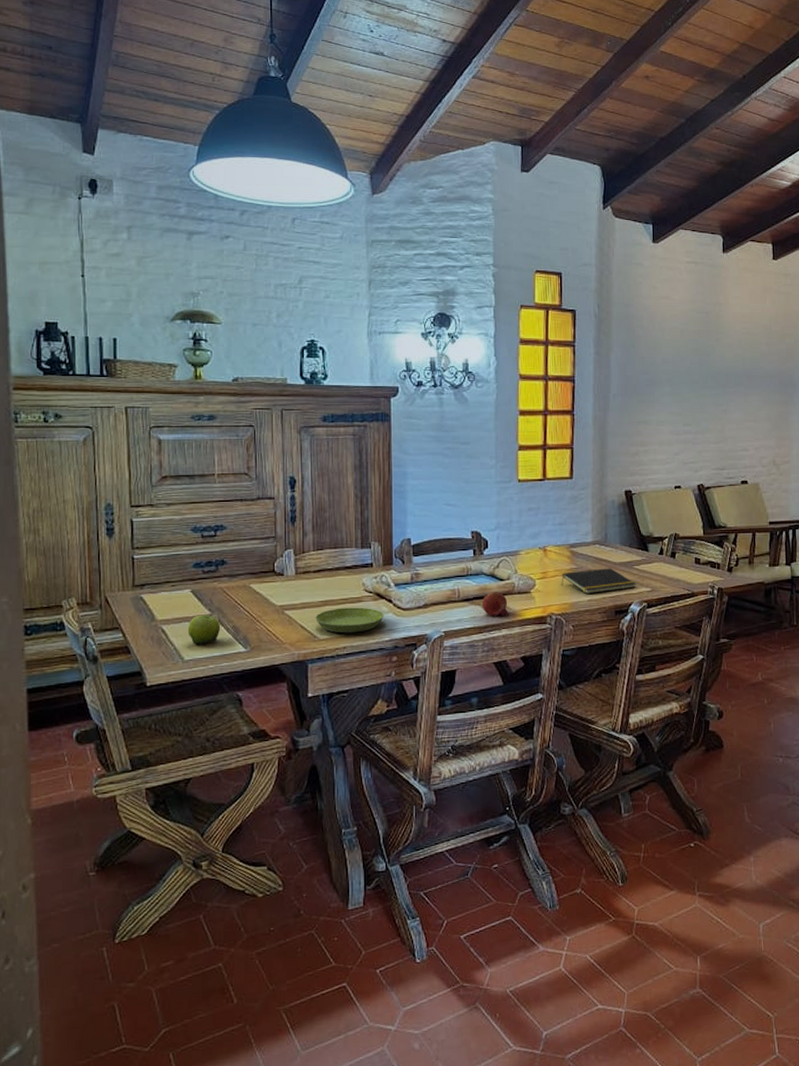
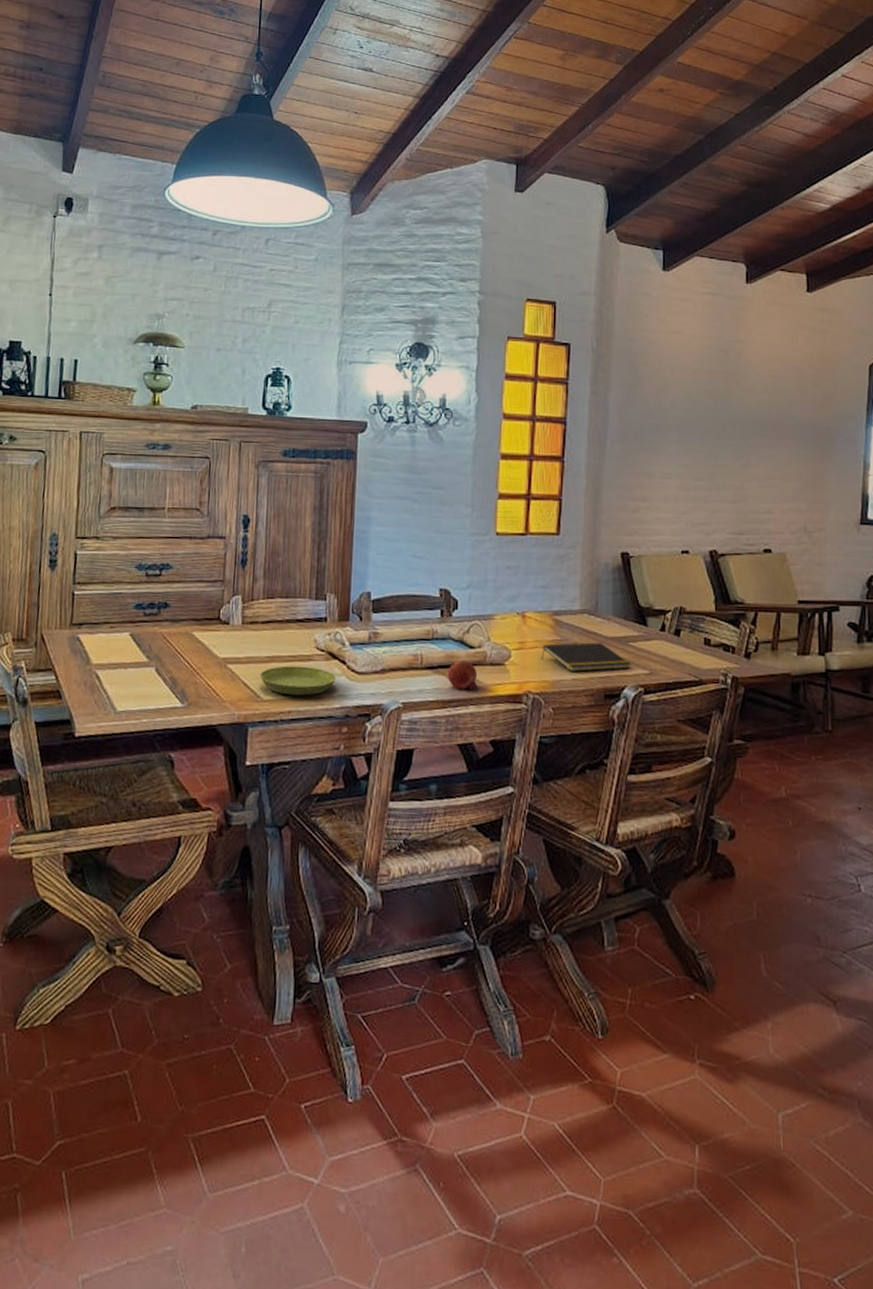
fruit: present [187,614,221,645] -> none [122,661,158,695]

